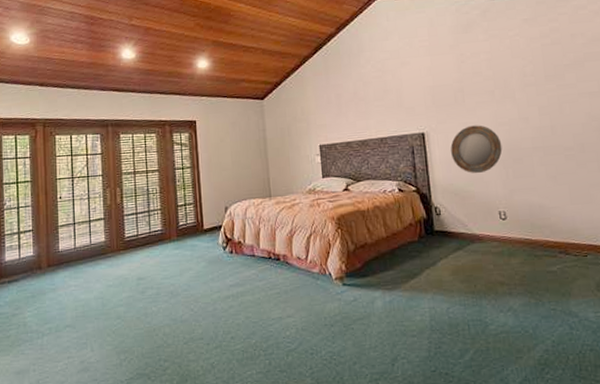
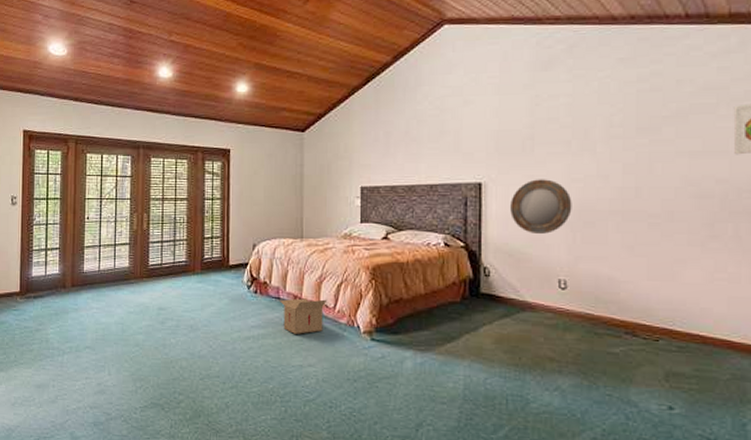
cardboard box: none [255,252,300,288] -> present [280,298,328,334]

